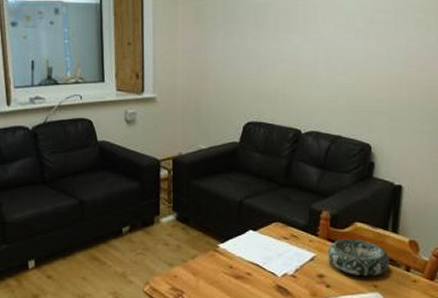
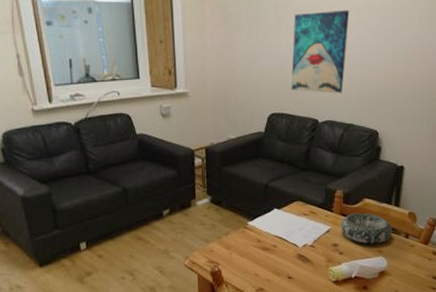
wall art: none [270,12,336,102] -> present [291,10,350,94]

